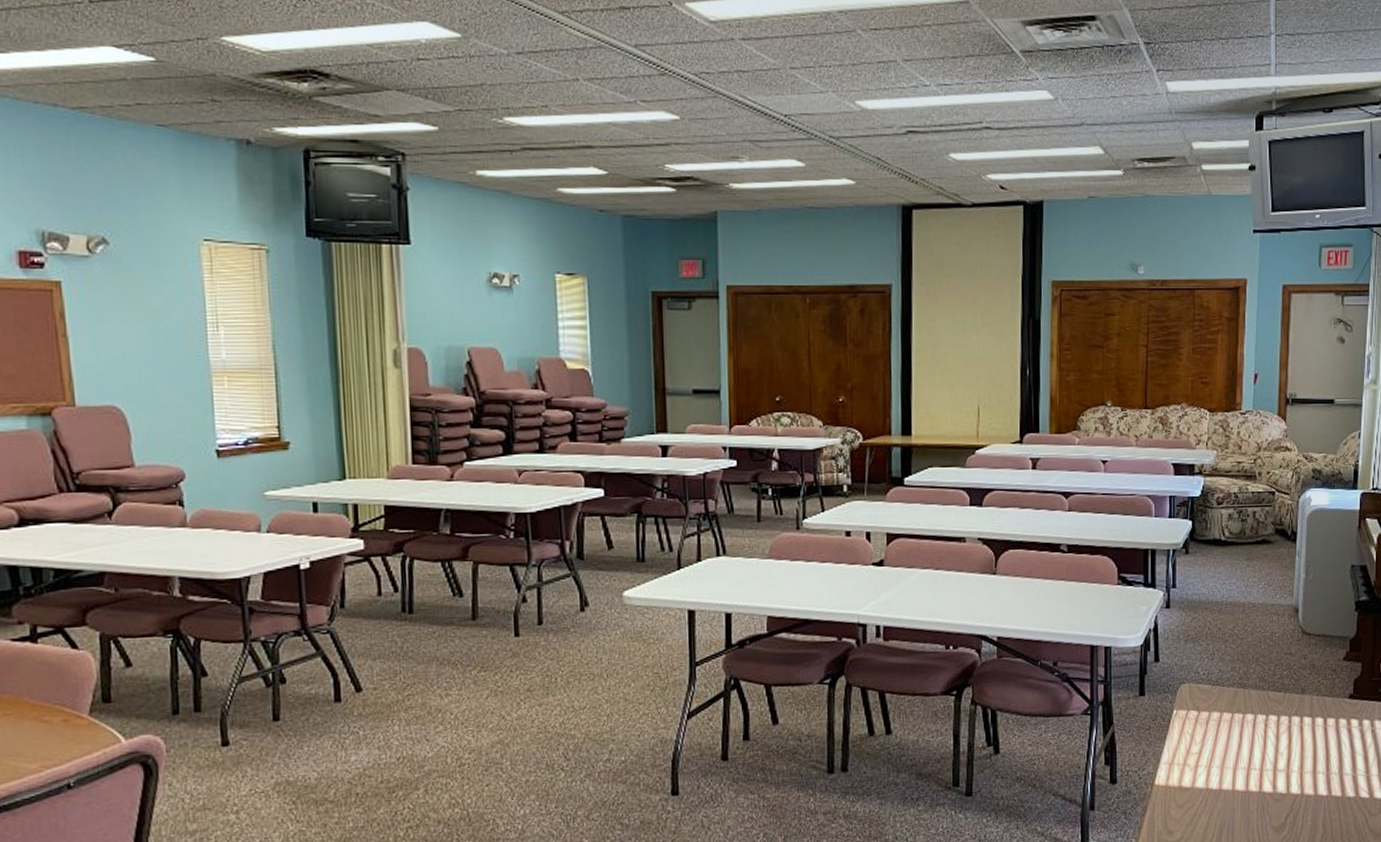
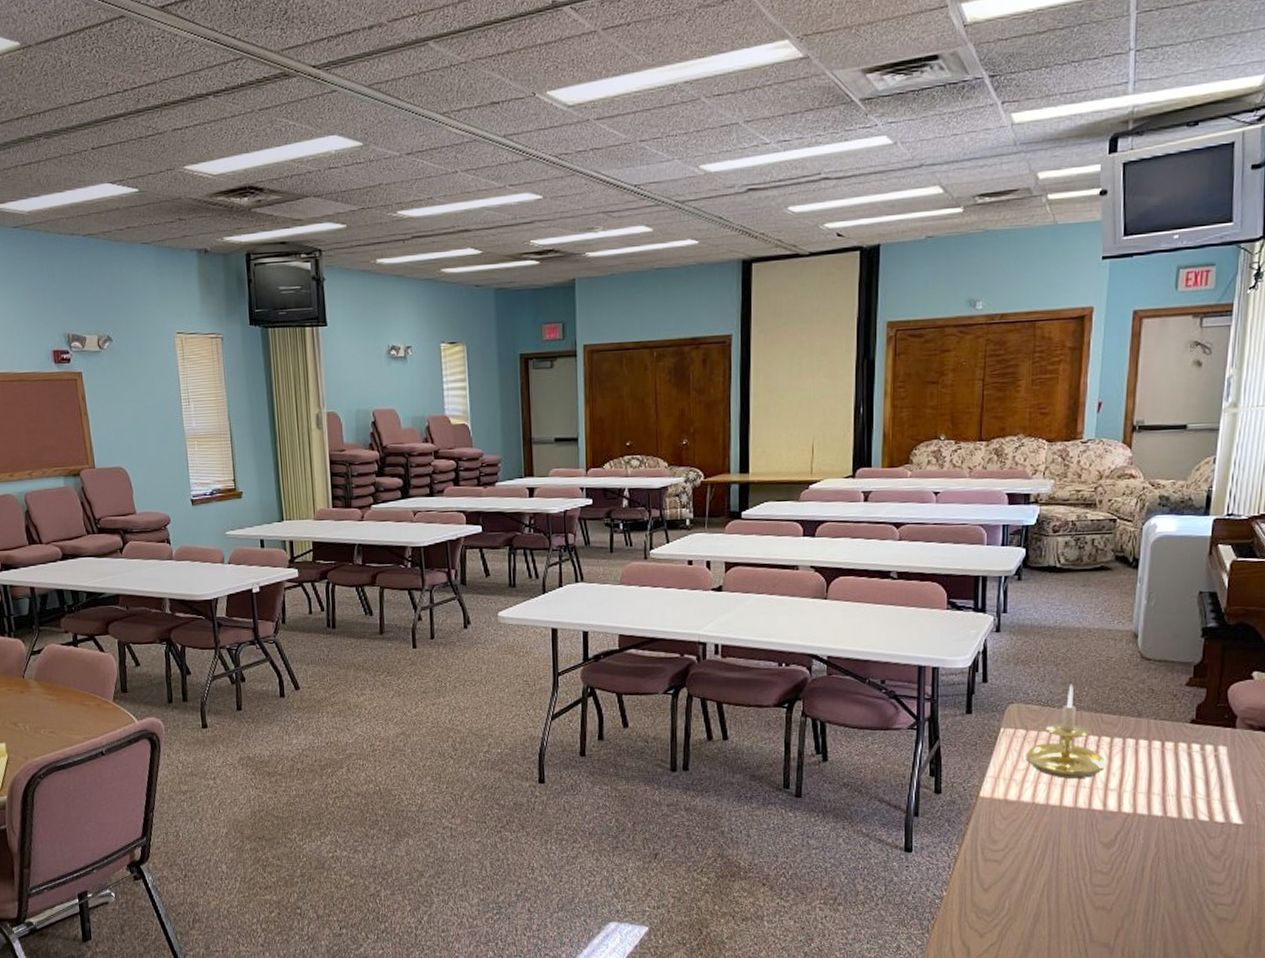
candle holder: none [1197,661,1273,761] -> present [1025,684,1105,778]

